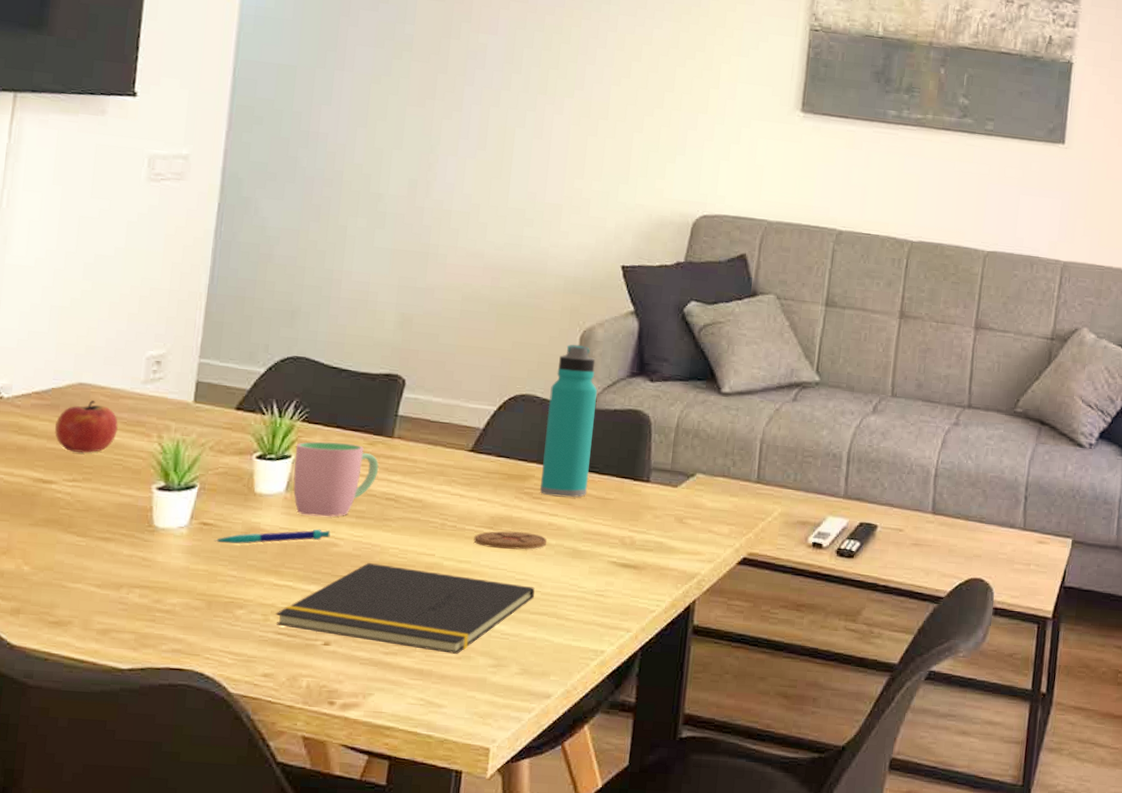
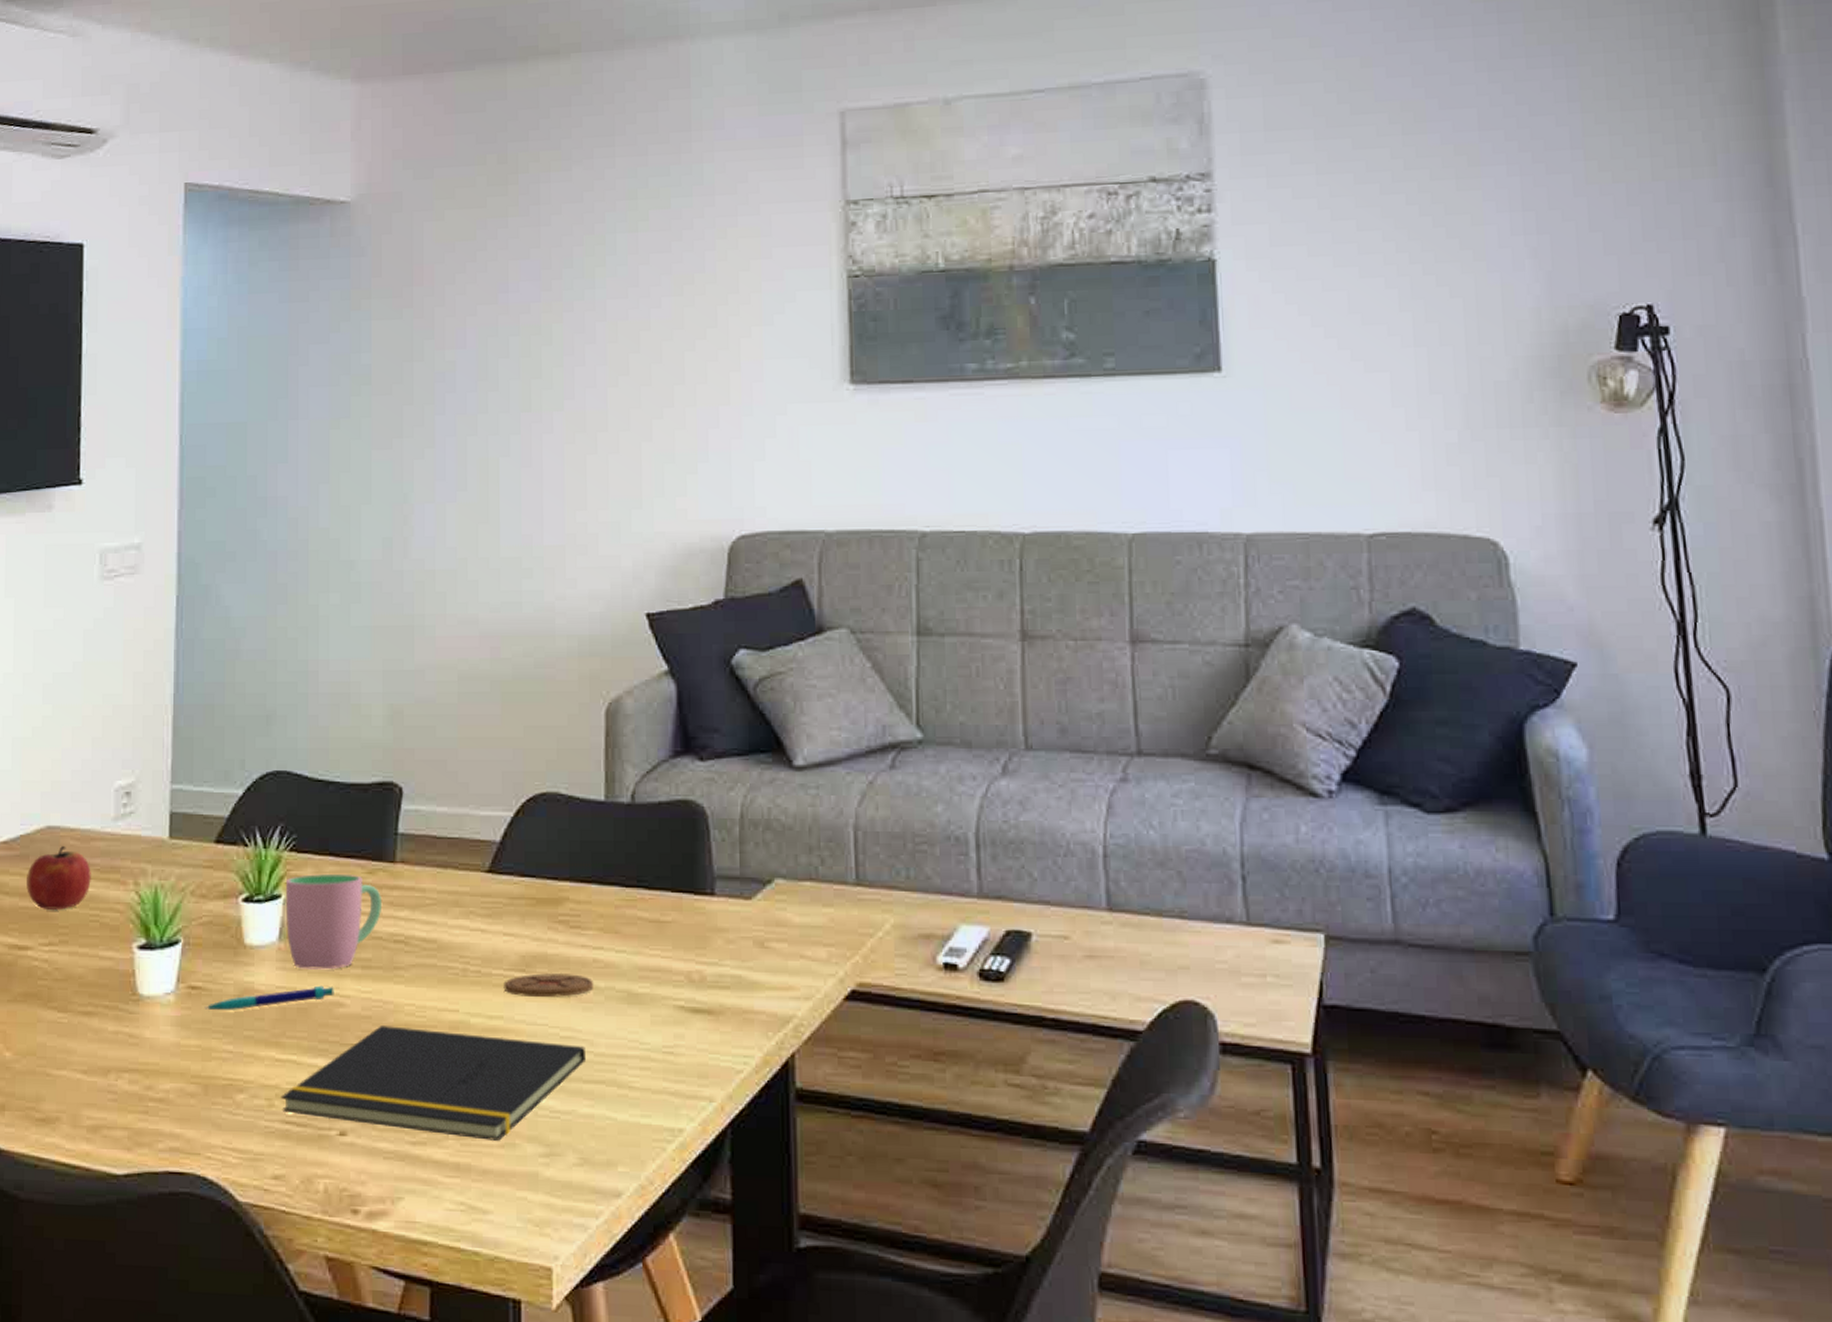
water bottle: present [540,344,597,498] -> none [575,721,636,924]

